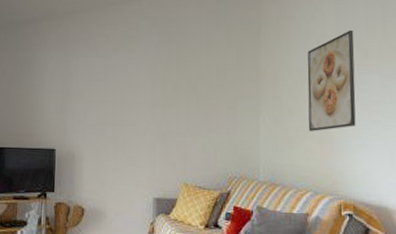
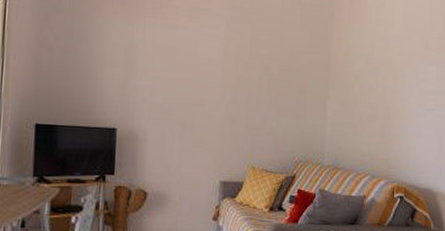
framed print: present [307,30,356,131] -> none [372,20,418,118]

